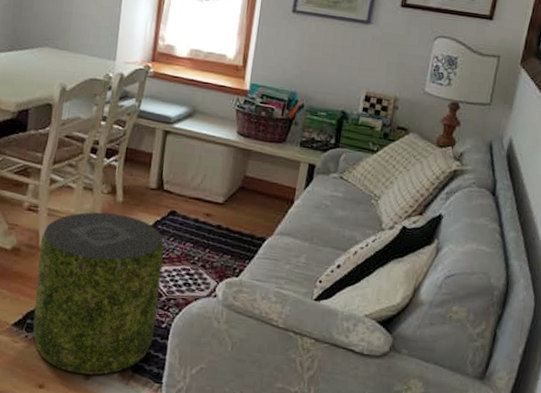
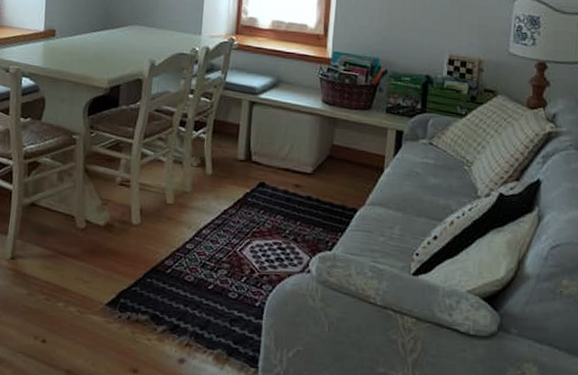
pouf: present [32,212,164,375] -> none [126,185,255,359]

